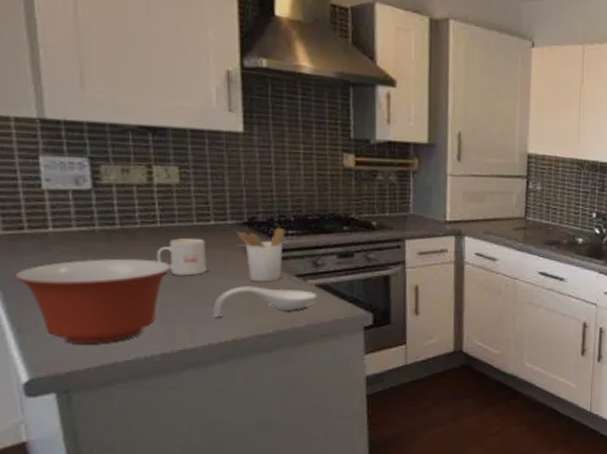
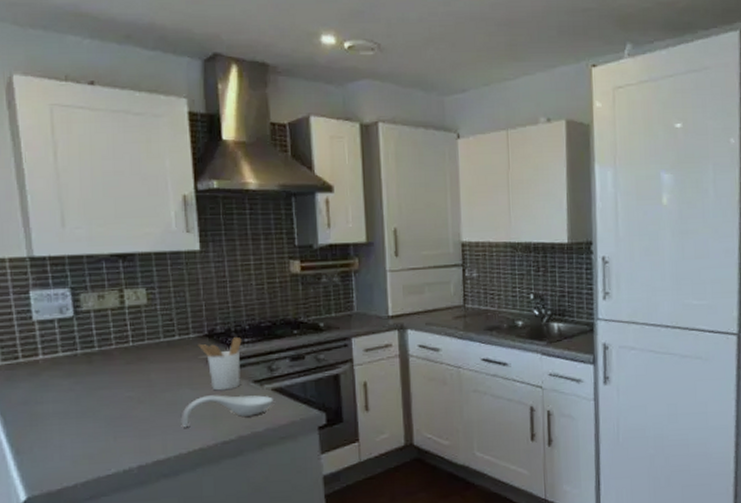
mixing bowl: present [13,258,172,345] -> none [11,377,144,462]
mug: present [156,238,208,276] -> none [130,353,175,391]

